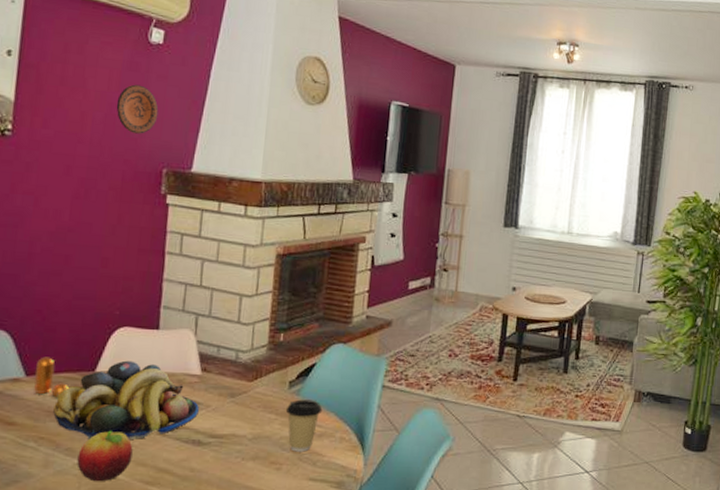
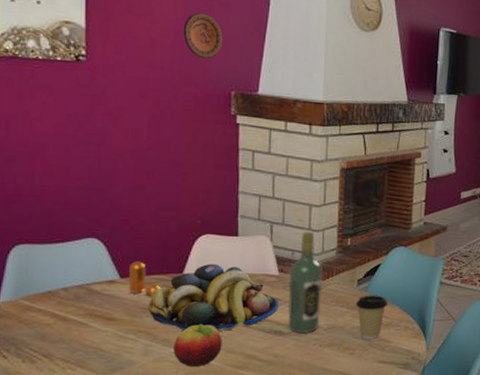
wine bottle: none [208,324,251,443] -> present [288,231,323,333]

